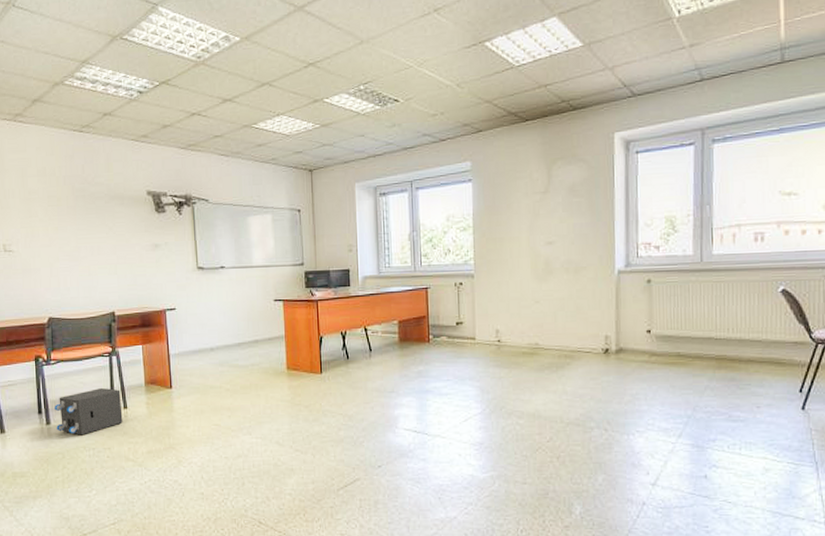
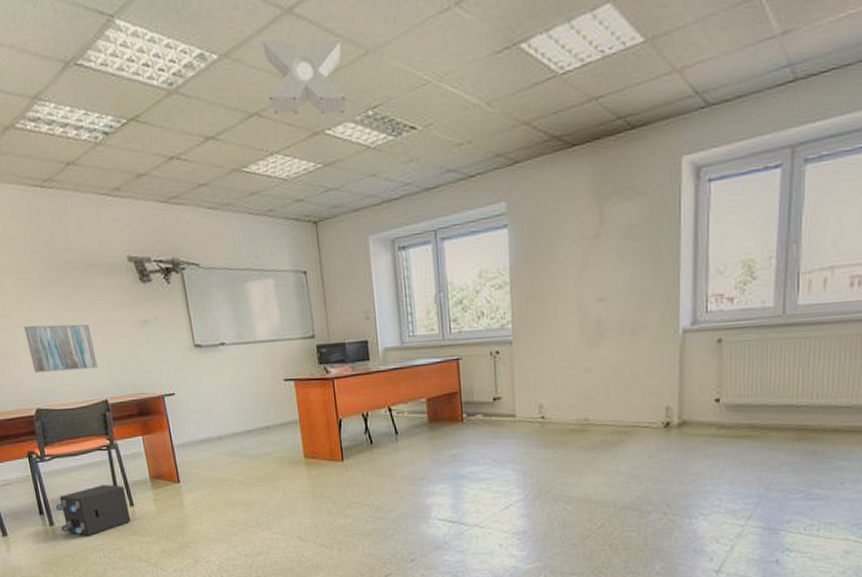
wall art: none [48,244,109,286] -> present [24,324,98,373]
projector: none [276,28,343,88] -> present [261,39,347,115]

